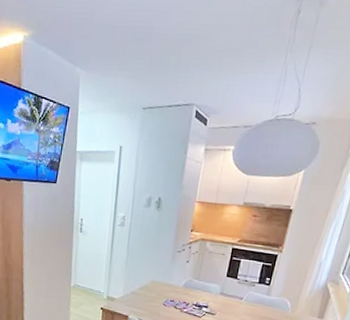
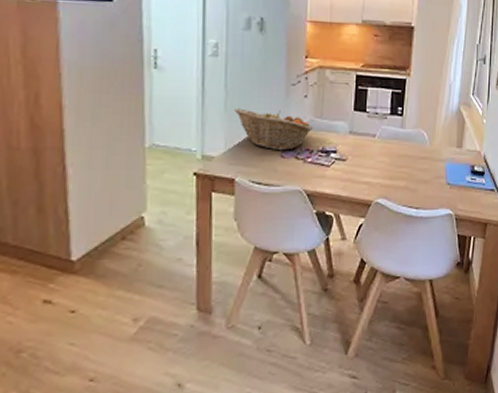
fruit basket: none [132,265,191,301] -> present [234,108,314,151]

